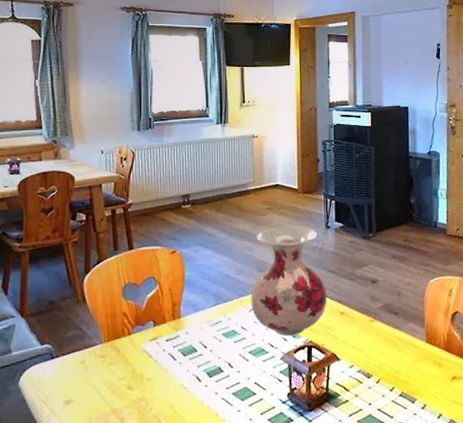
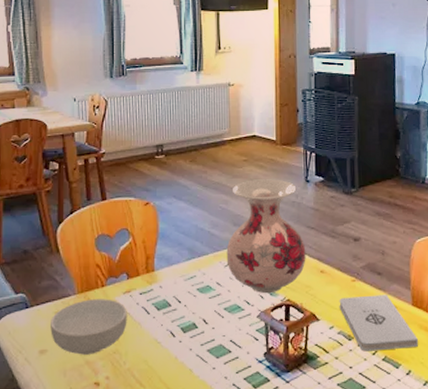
cereal bowl: none [76,346,154,403] -> present [50,299,127,355]
notepad: none [358,333,432,388] -> present [339,294,418,352]

